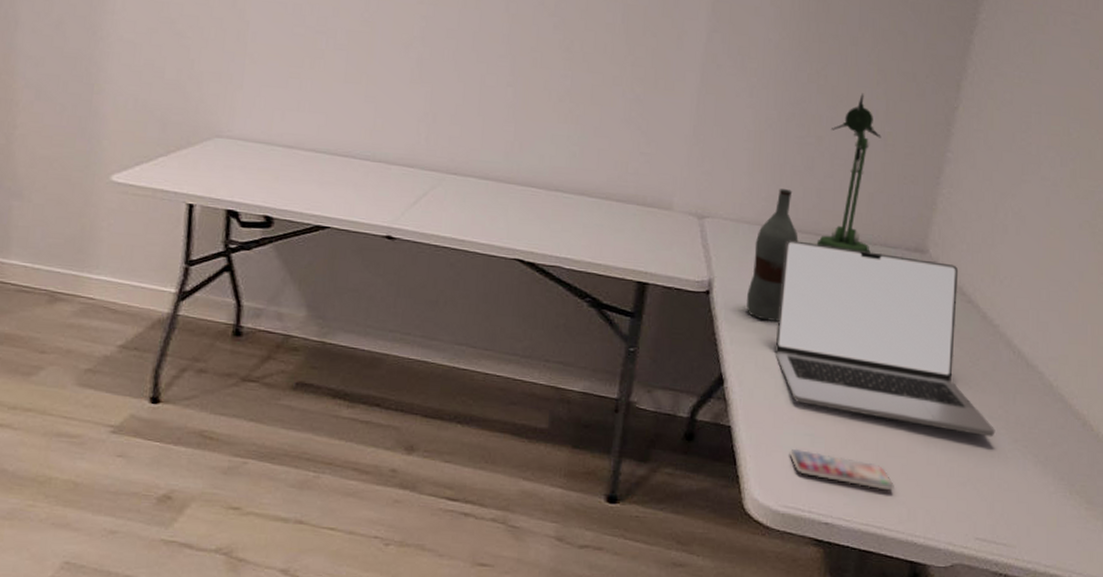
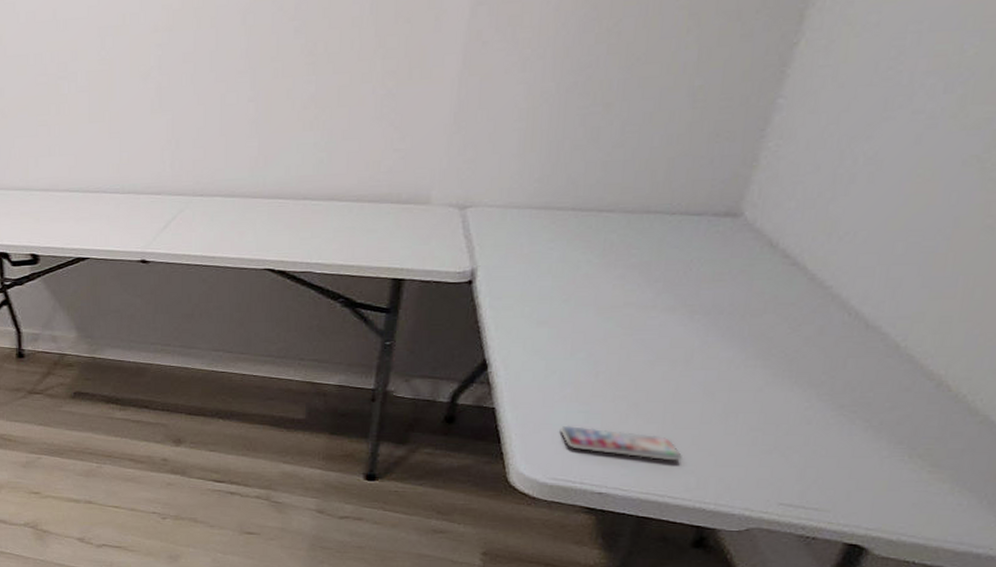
bottle: present [747,189,799,321] -> none [514,166,578,305]
laptop: present [775,240,996,437] -> none [546,219,816,404]
desk lamp: present [816,93,881,253] -> none [599,45,689,224]

